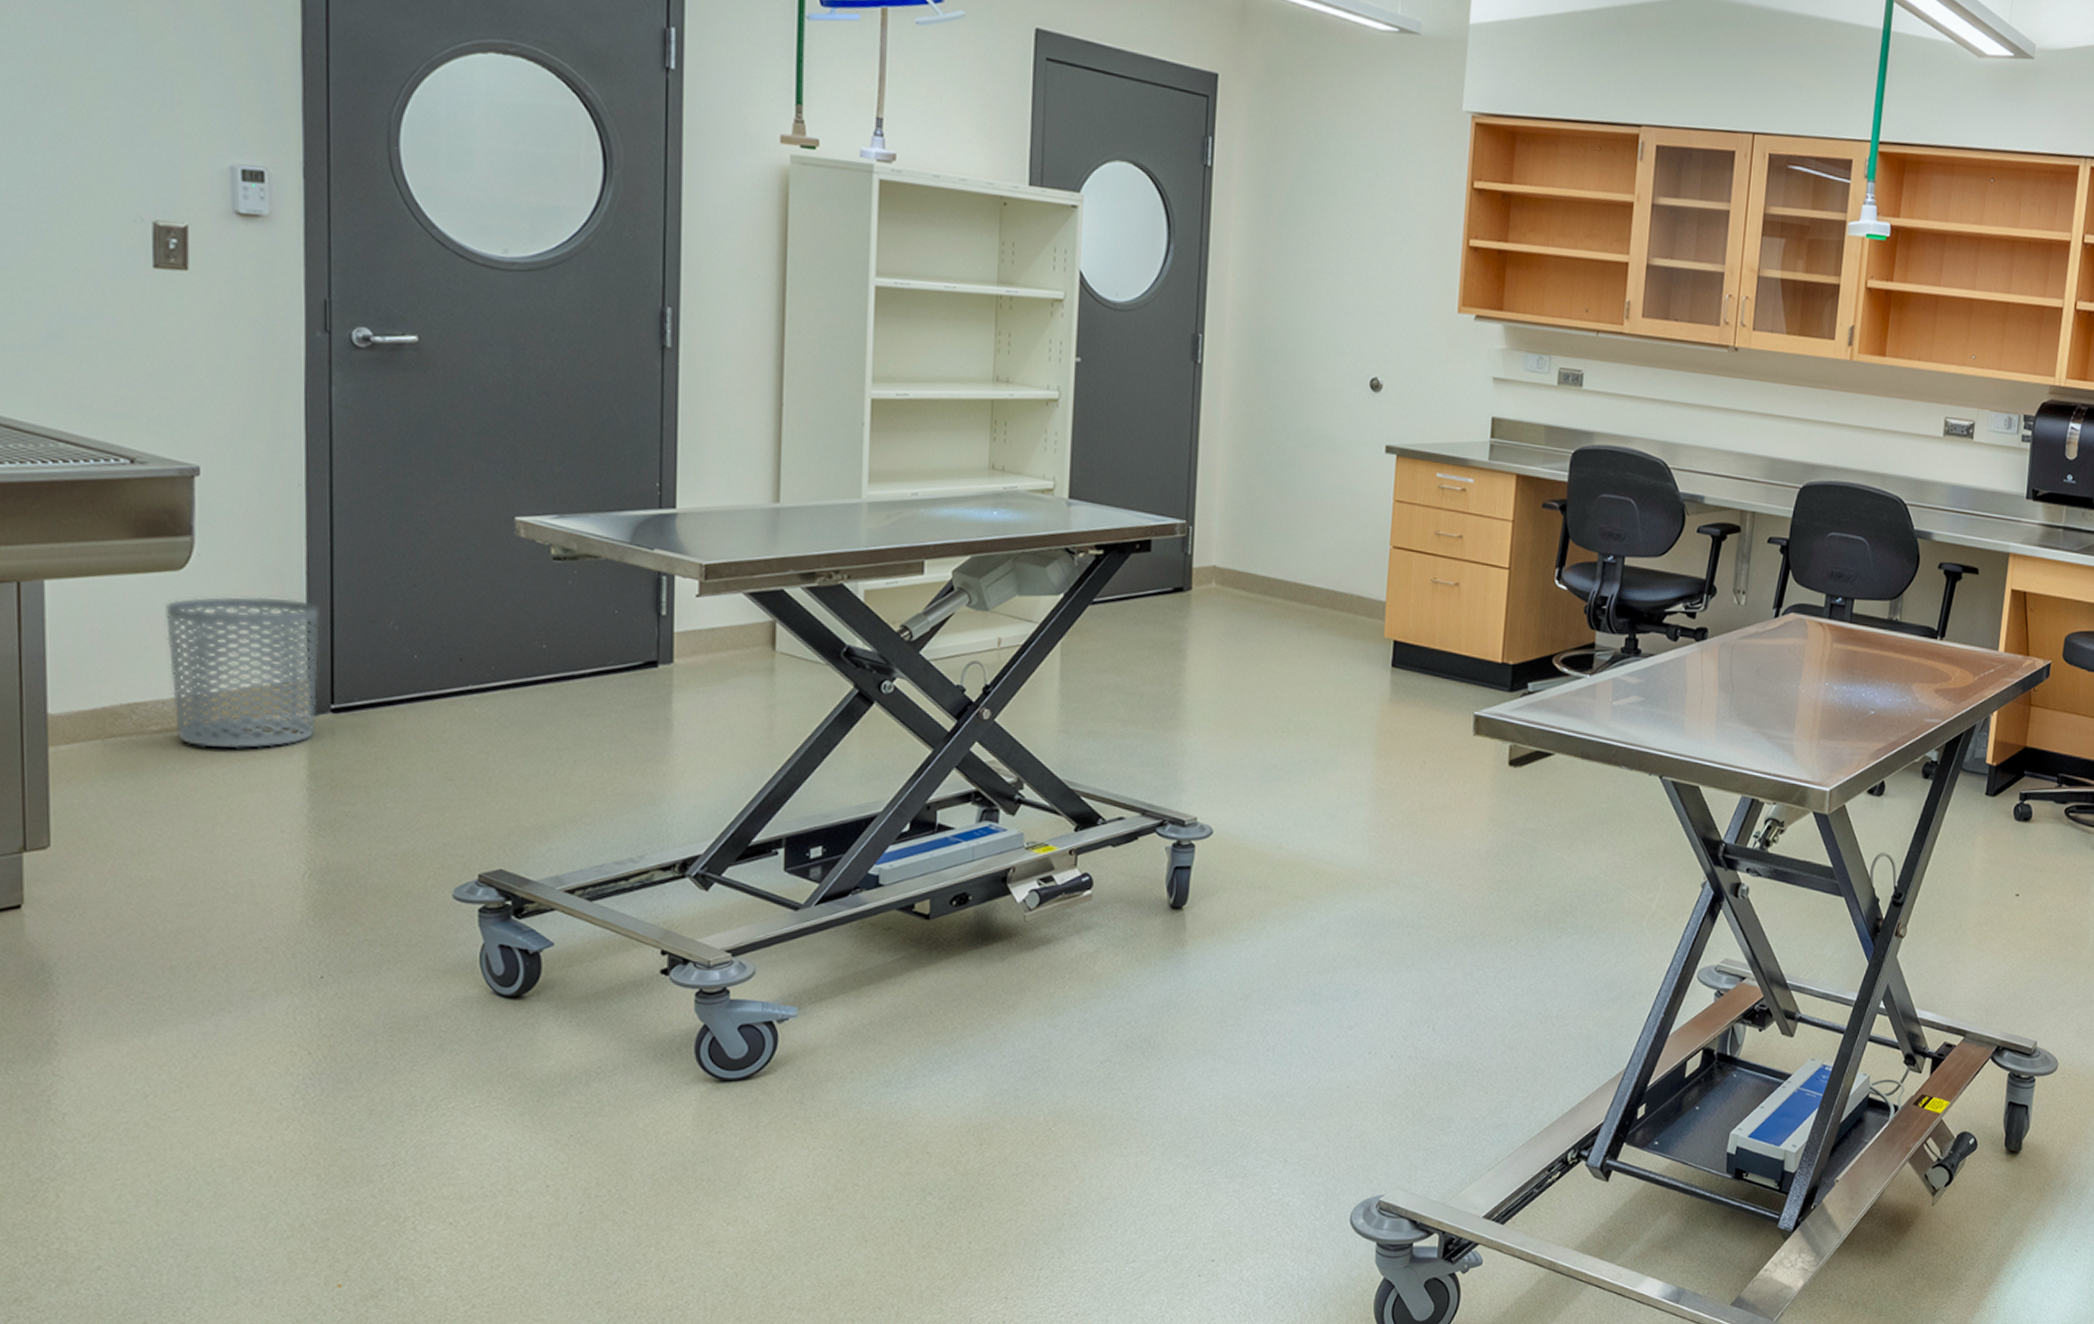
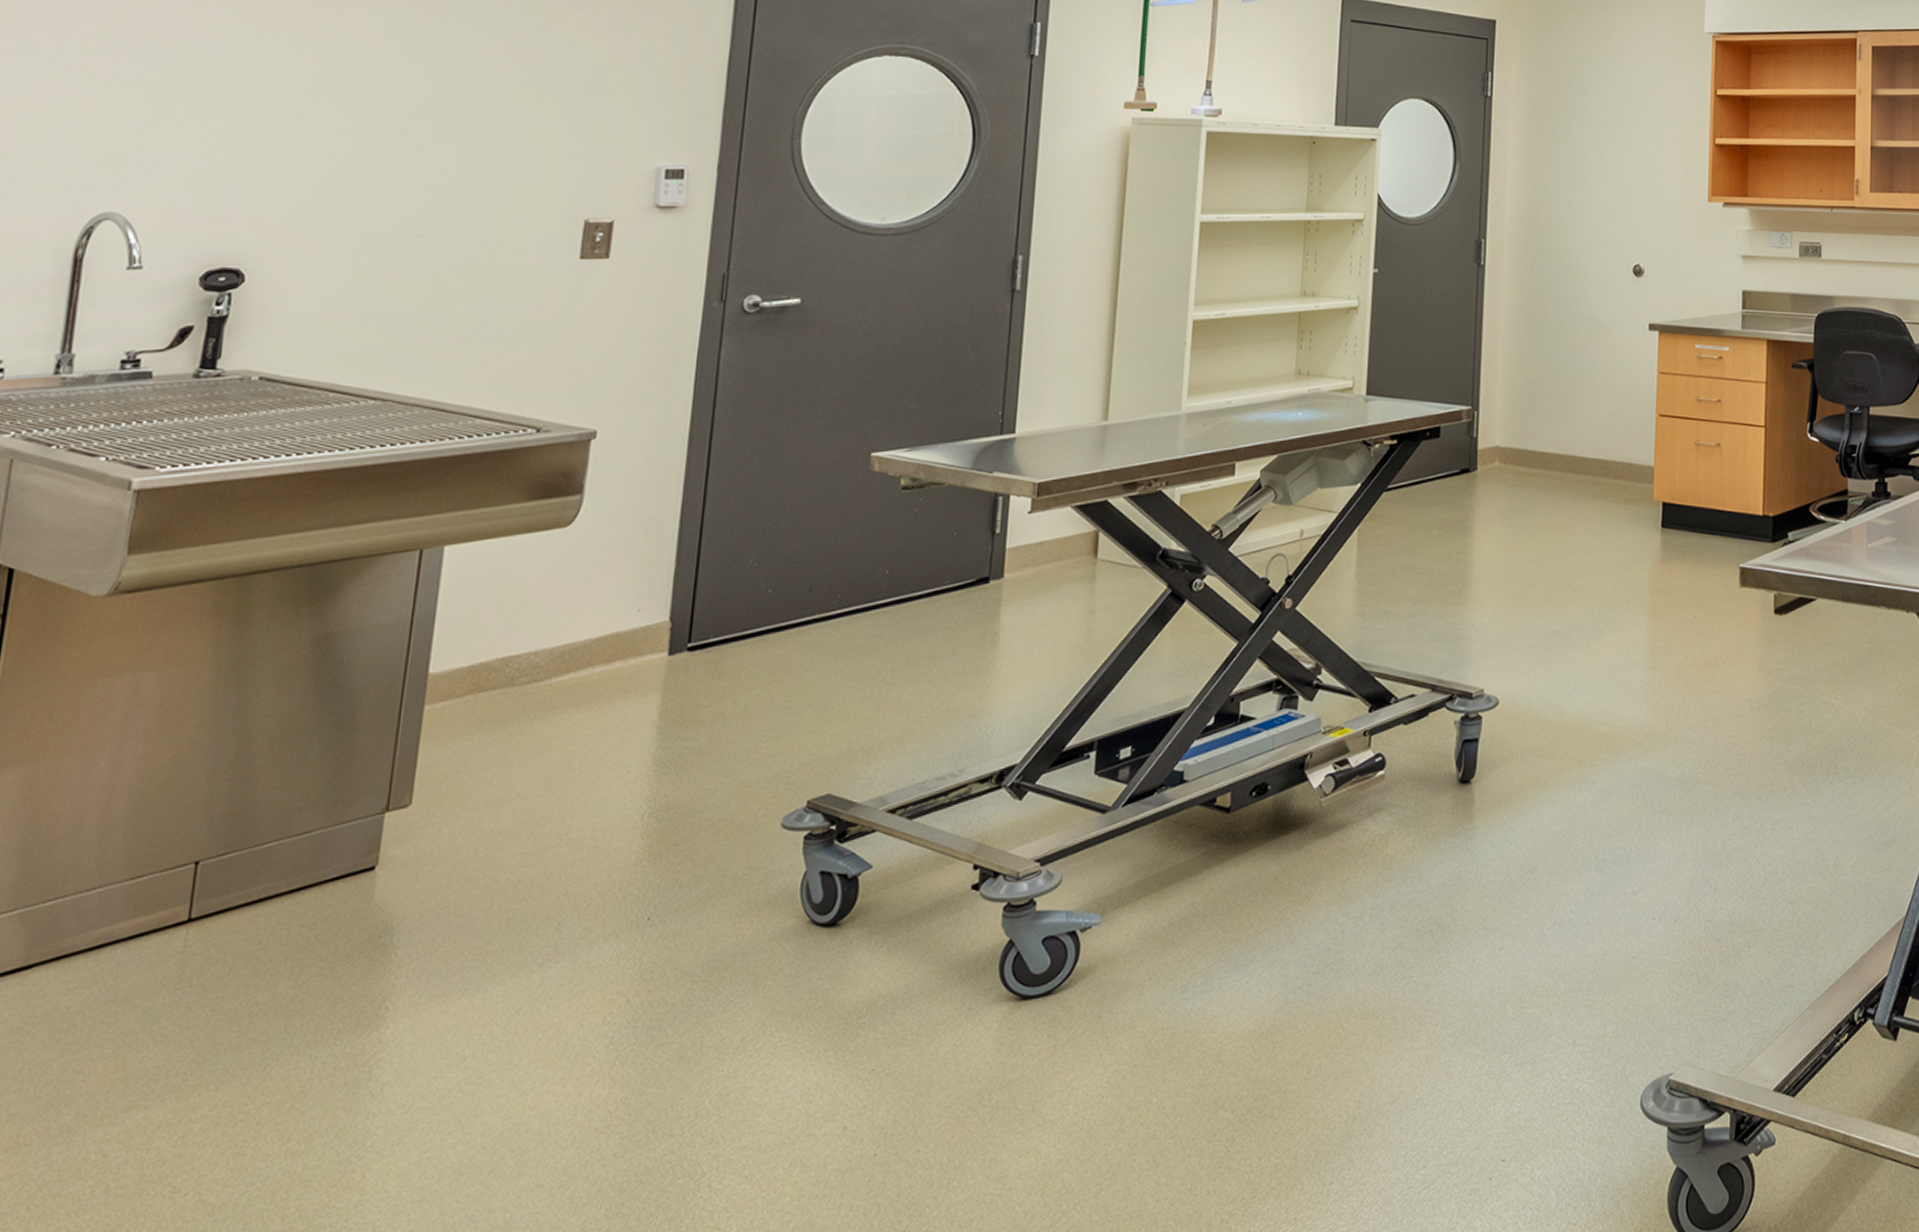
waste bin: present [165,596,320,749] -> none [543,545,688,695]

